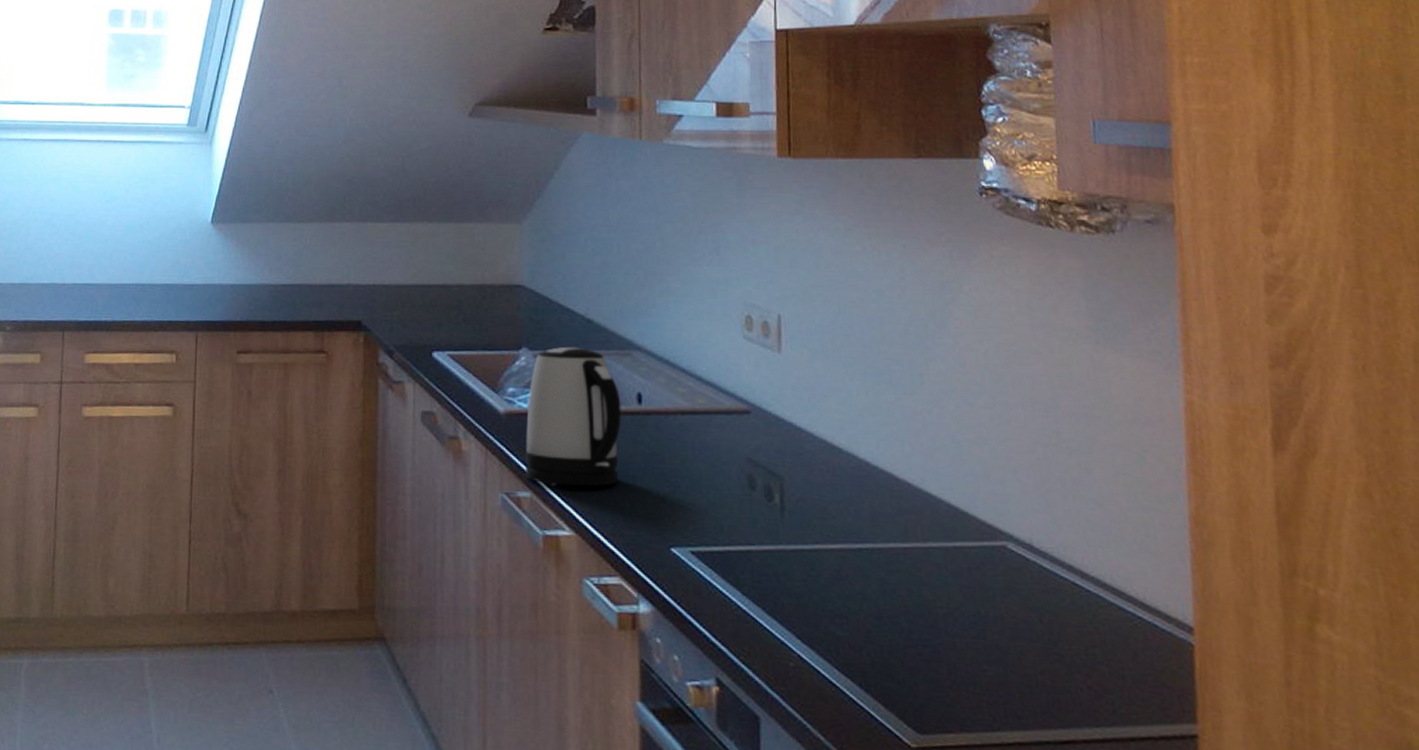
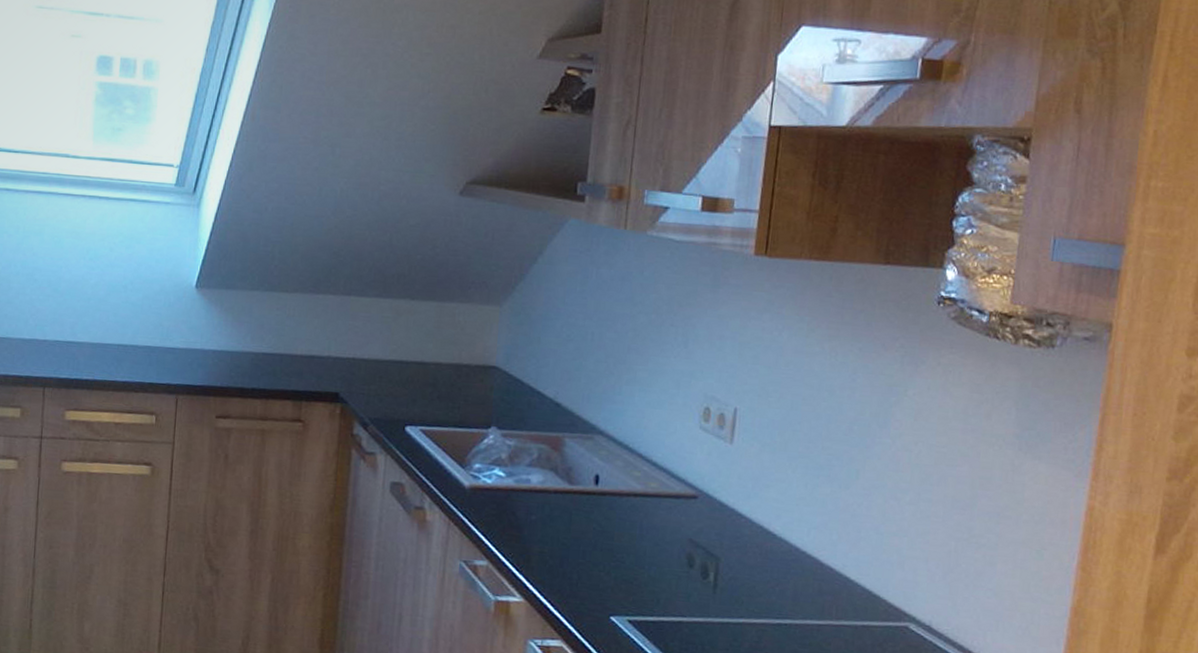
kettle: present [525,346,621,487] -> none [483,428,580,559]

